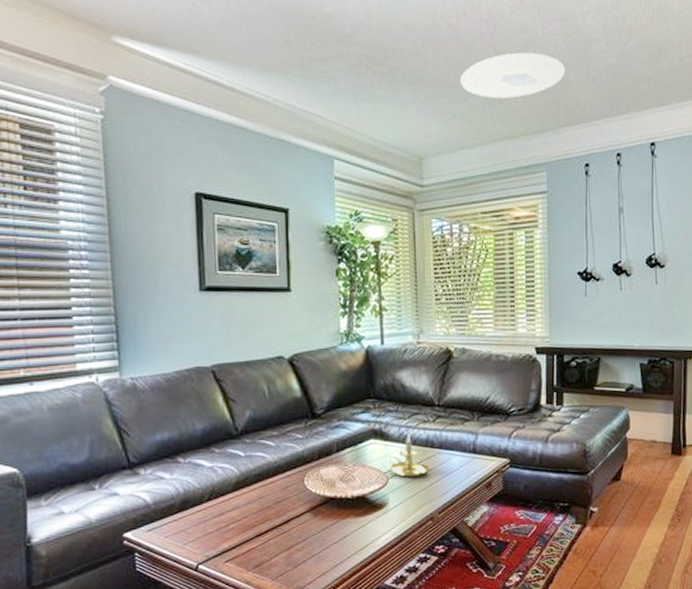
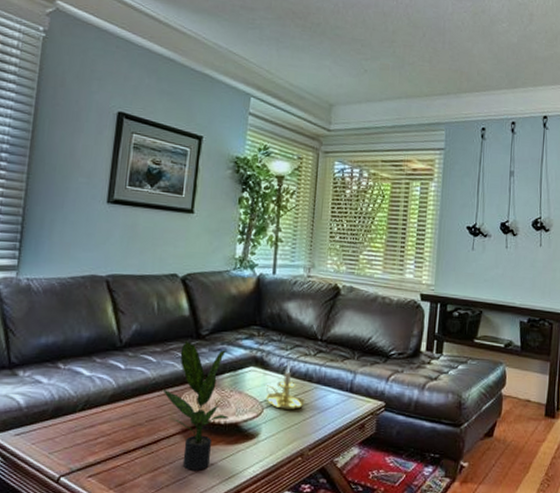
potted plant: none [285,421,355,545] -> present [162,341,229,470]
ceiling light: present [460,52,566,99] -> none [374,23,471,62]

